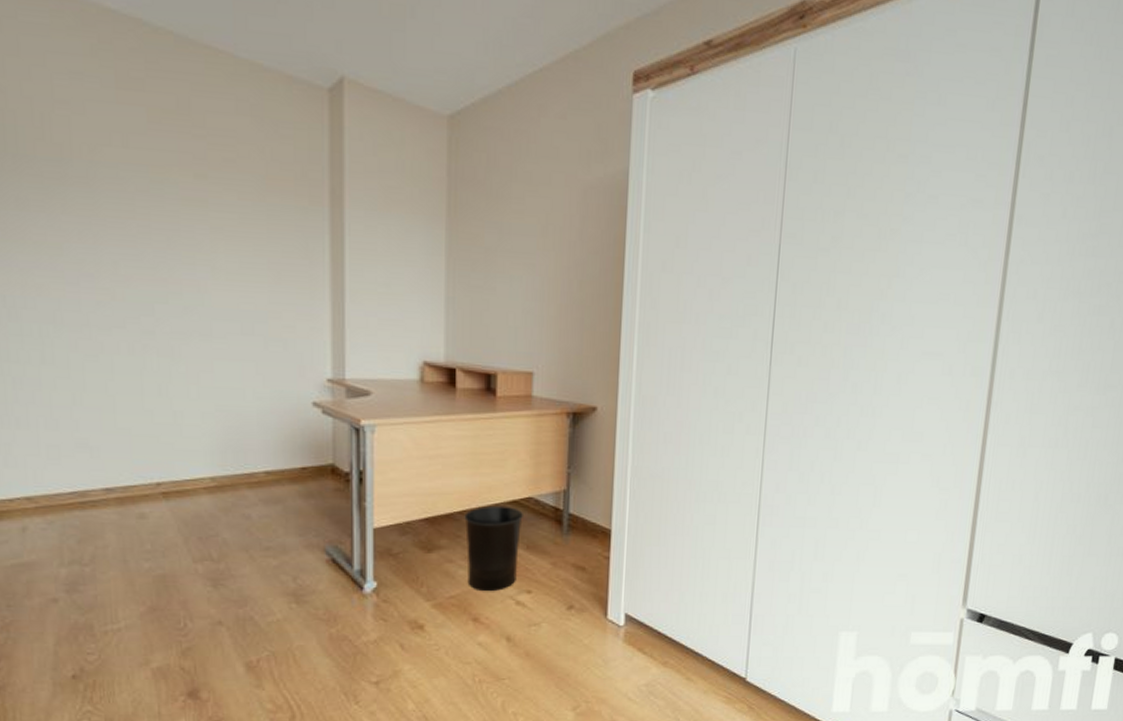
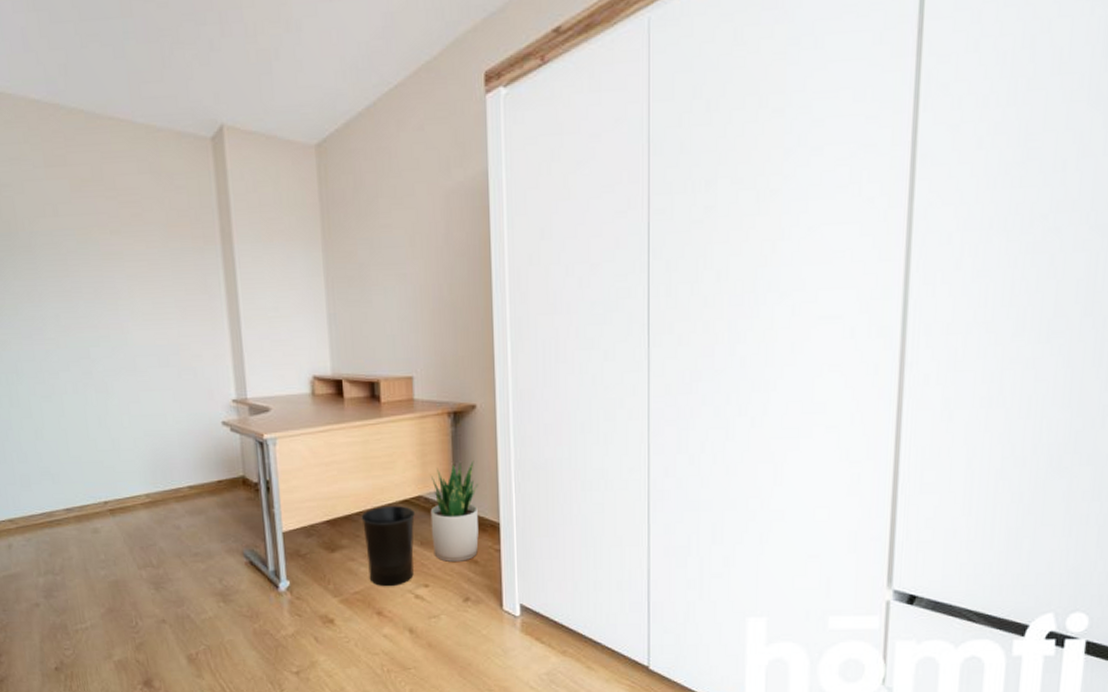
planter: none [539,464,592,568] -> present [430,460,479,562]

